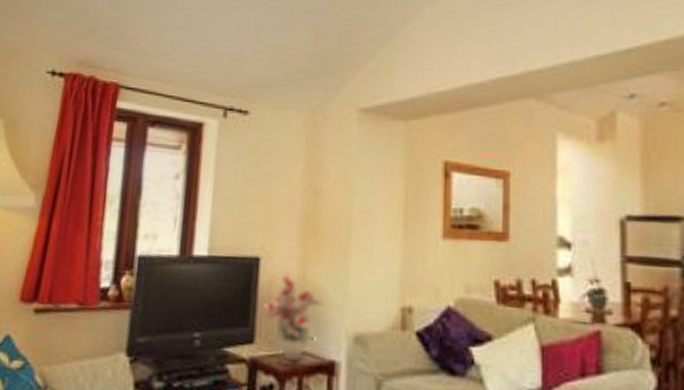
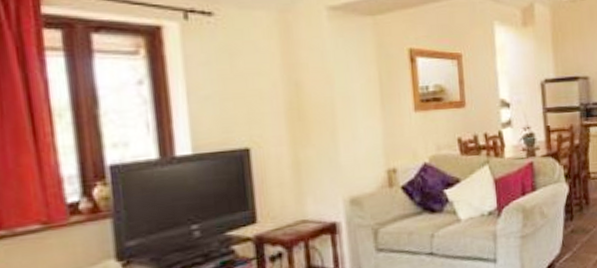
bouquet: present [262,274,323,362] -> none [259,158,318,231]

